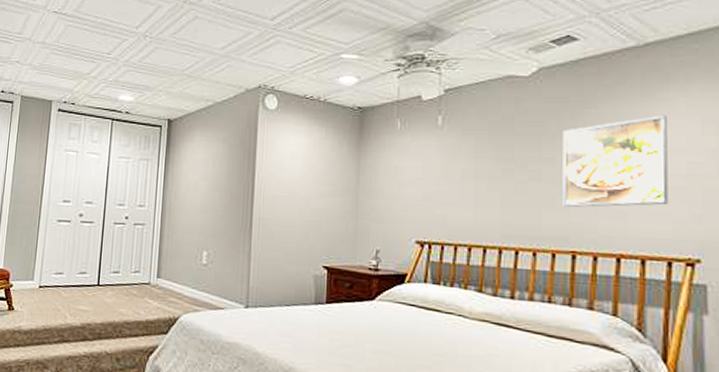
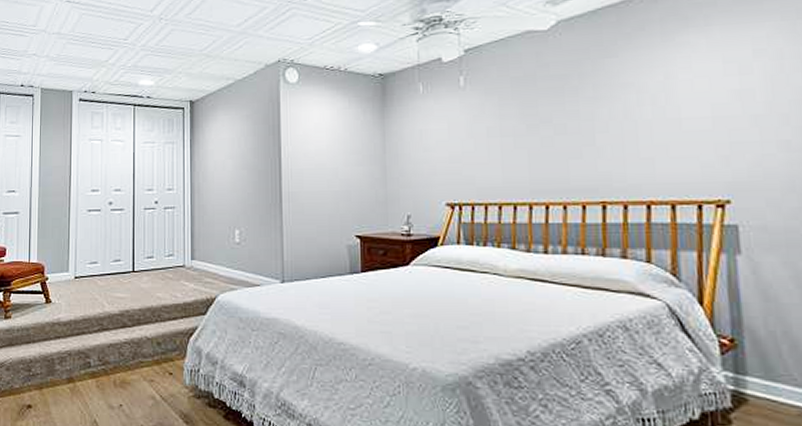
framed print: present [563,115,668,207] -> none [585,58,695,158]

